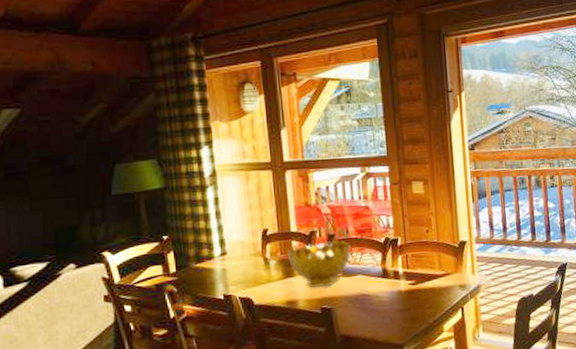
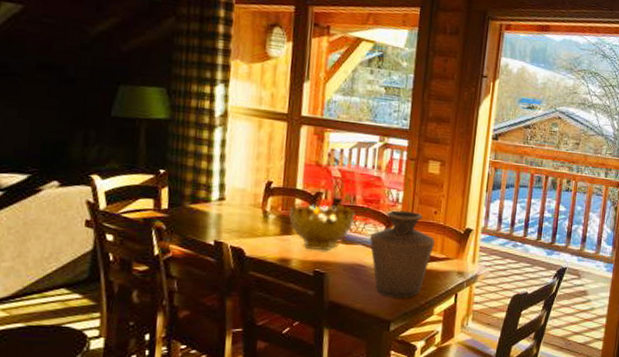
vase: none [368,234,433,321] -> present [369,210,436,298]

